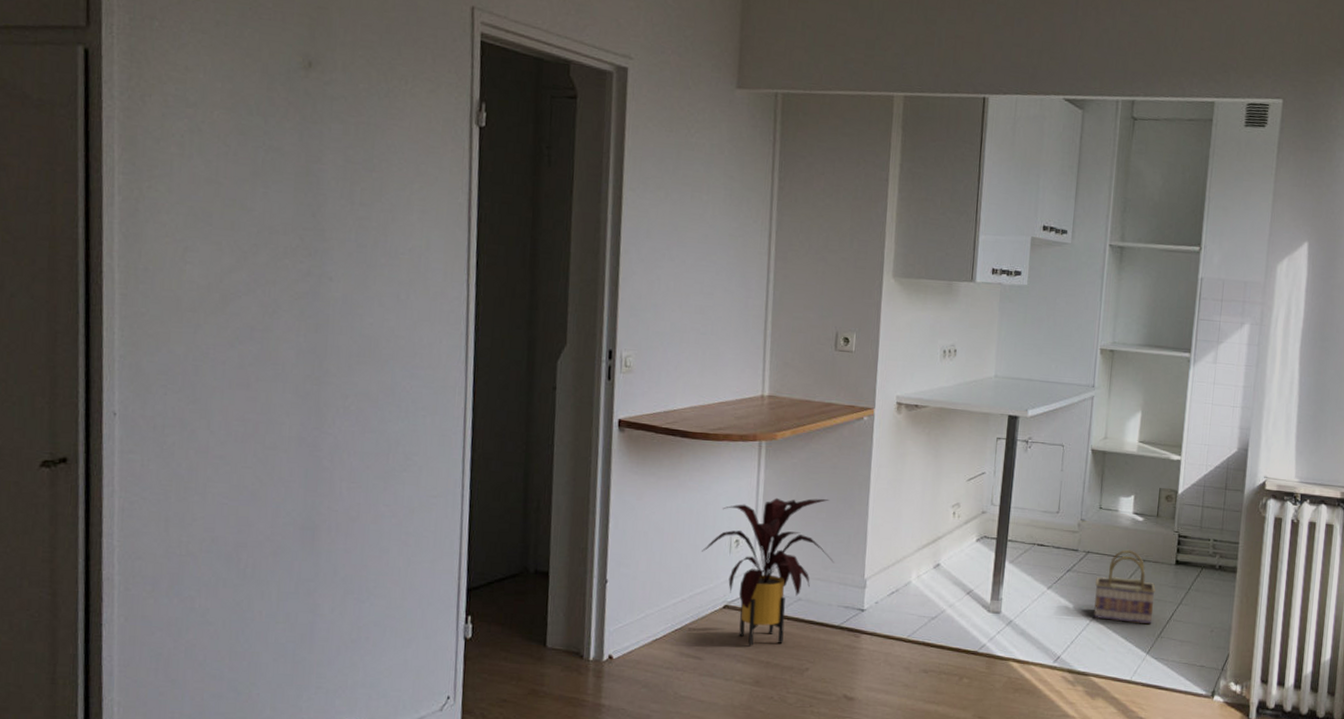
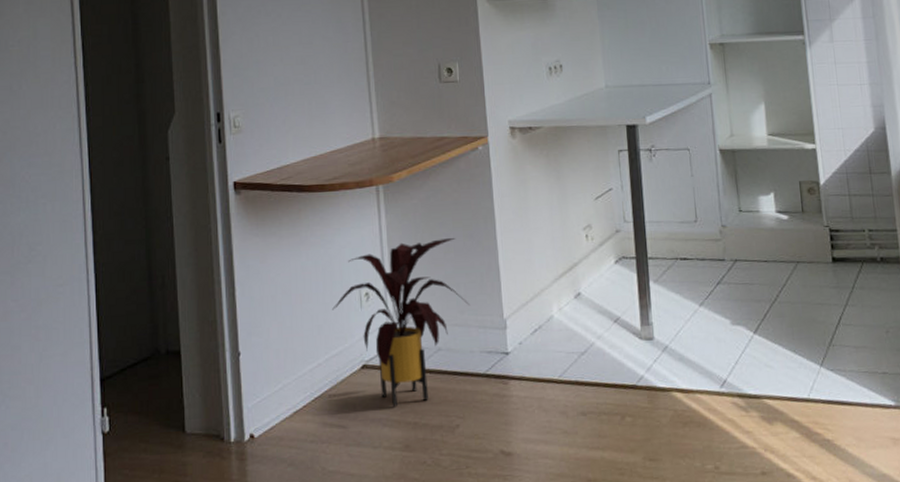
basket: present [1094,549,1156,625] -> none [749,252,820,333]

